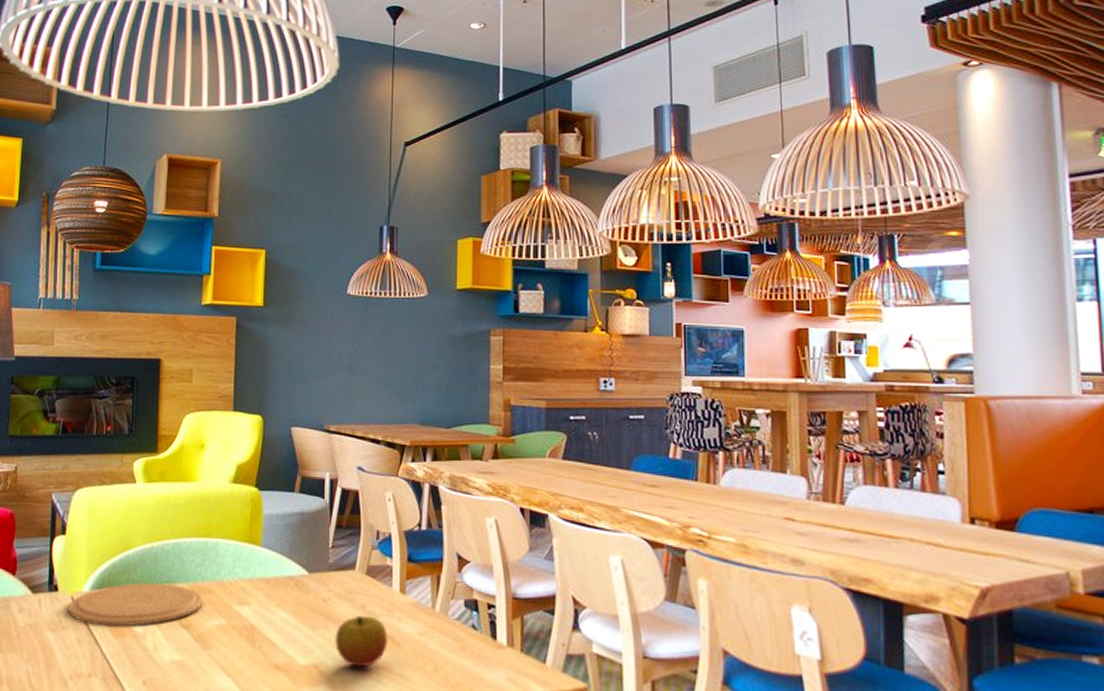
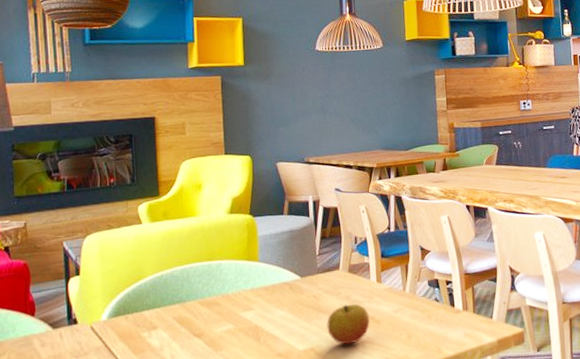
plate: present [68,582,203,627] -> none [89,303,212,346]

